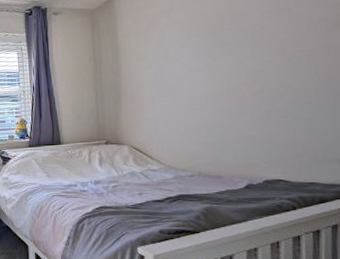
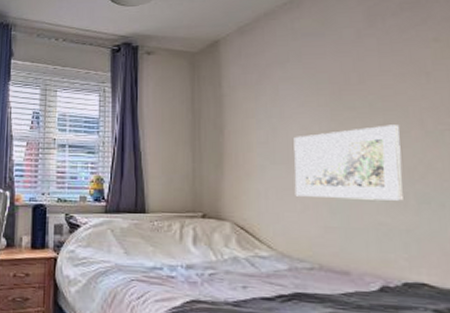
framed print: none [177,55,266,121] -> present [293,125,403,201]

